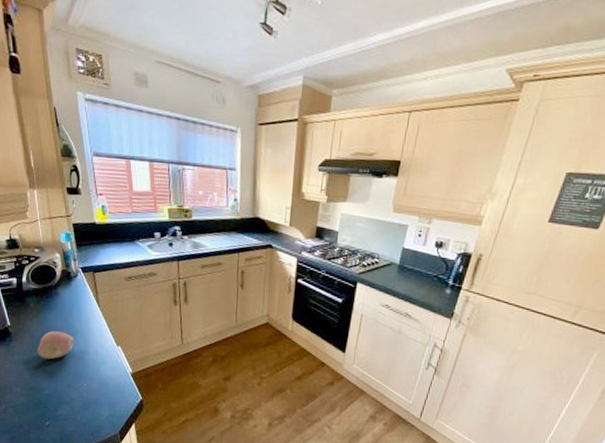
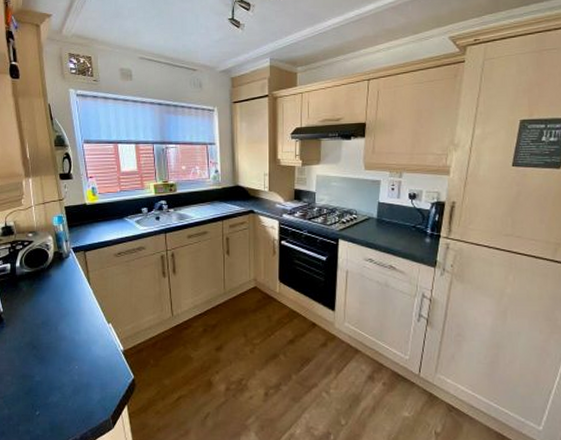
fruit: present [37,331,74,360] -> none [29,313,66,344]

